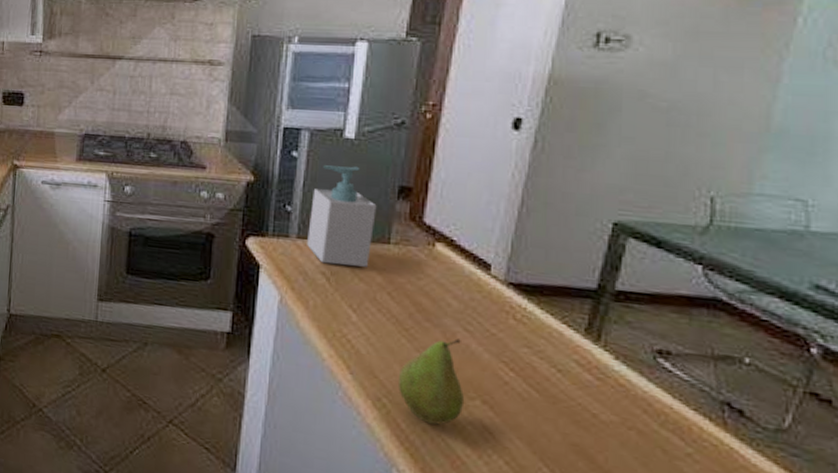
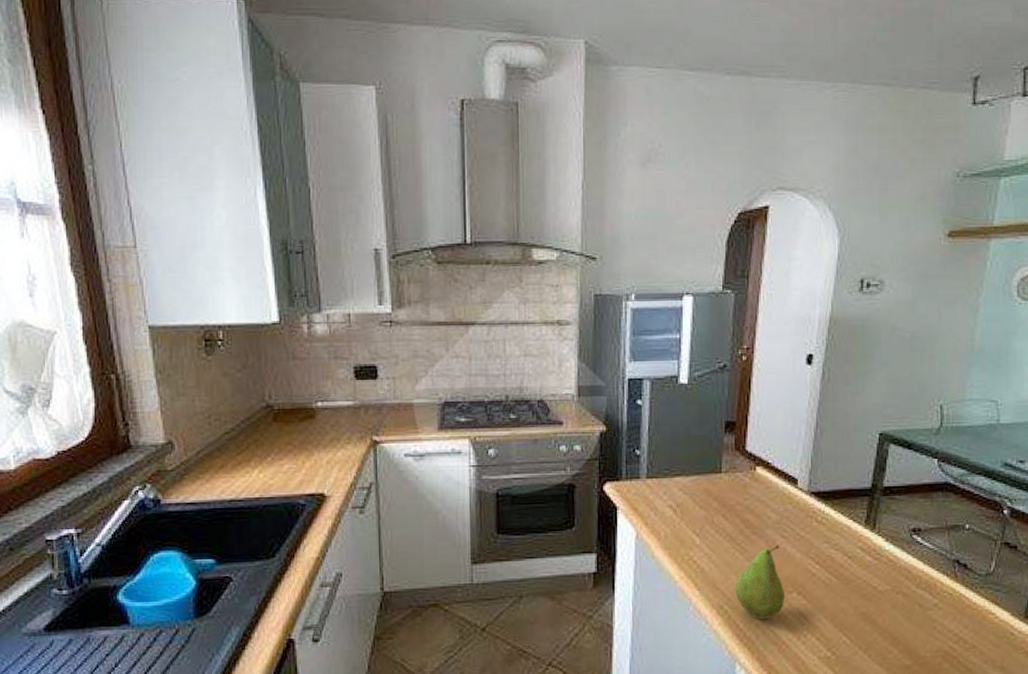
soap bottle: present [307,165,377,267] -> none [655,408,709,498]

